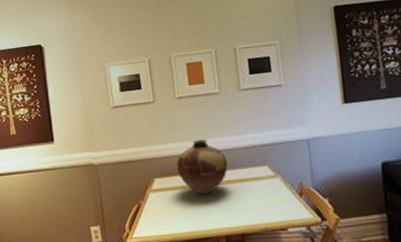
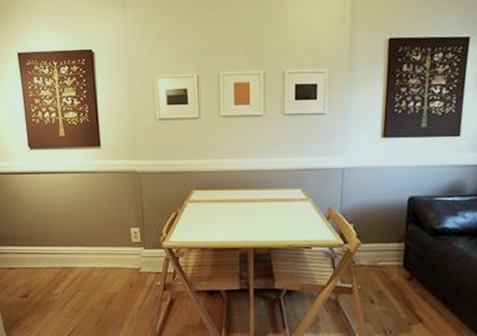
vase: present [177,138,228,194] -> none [215,157,263,209]

